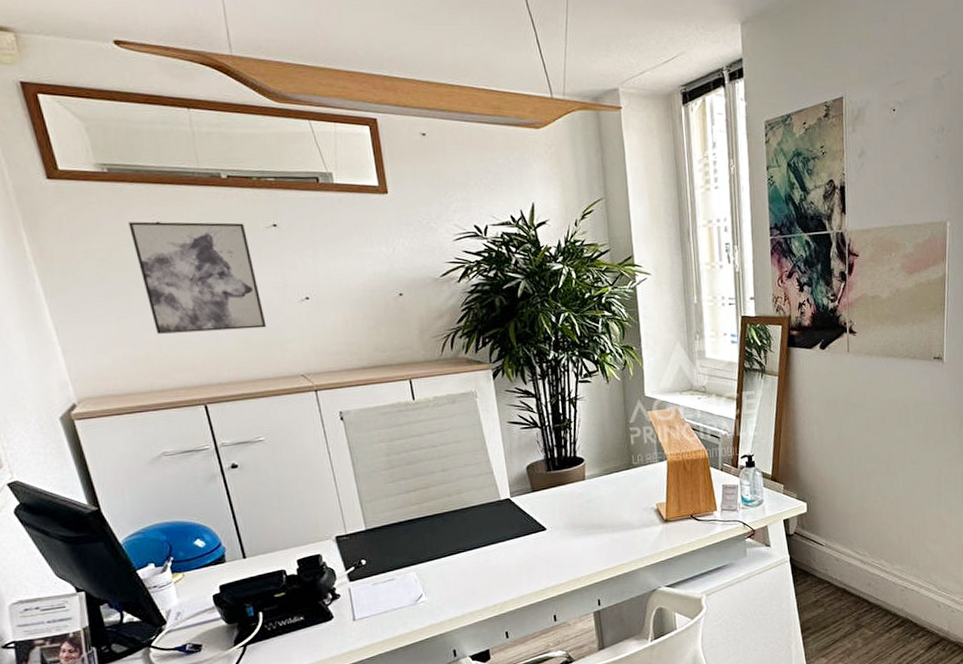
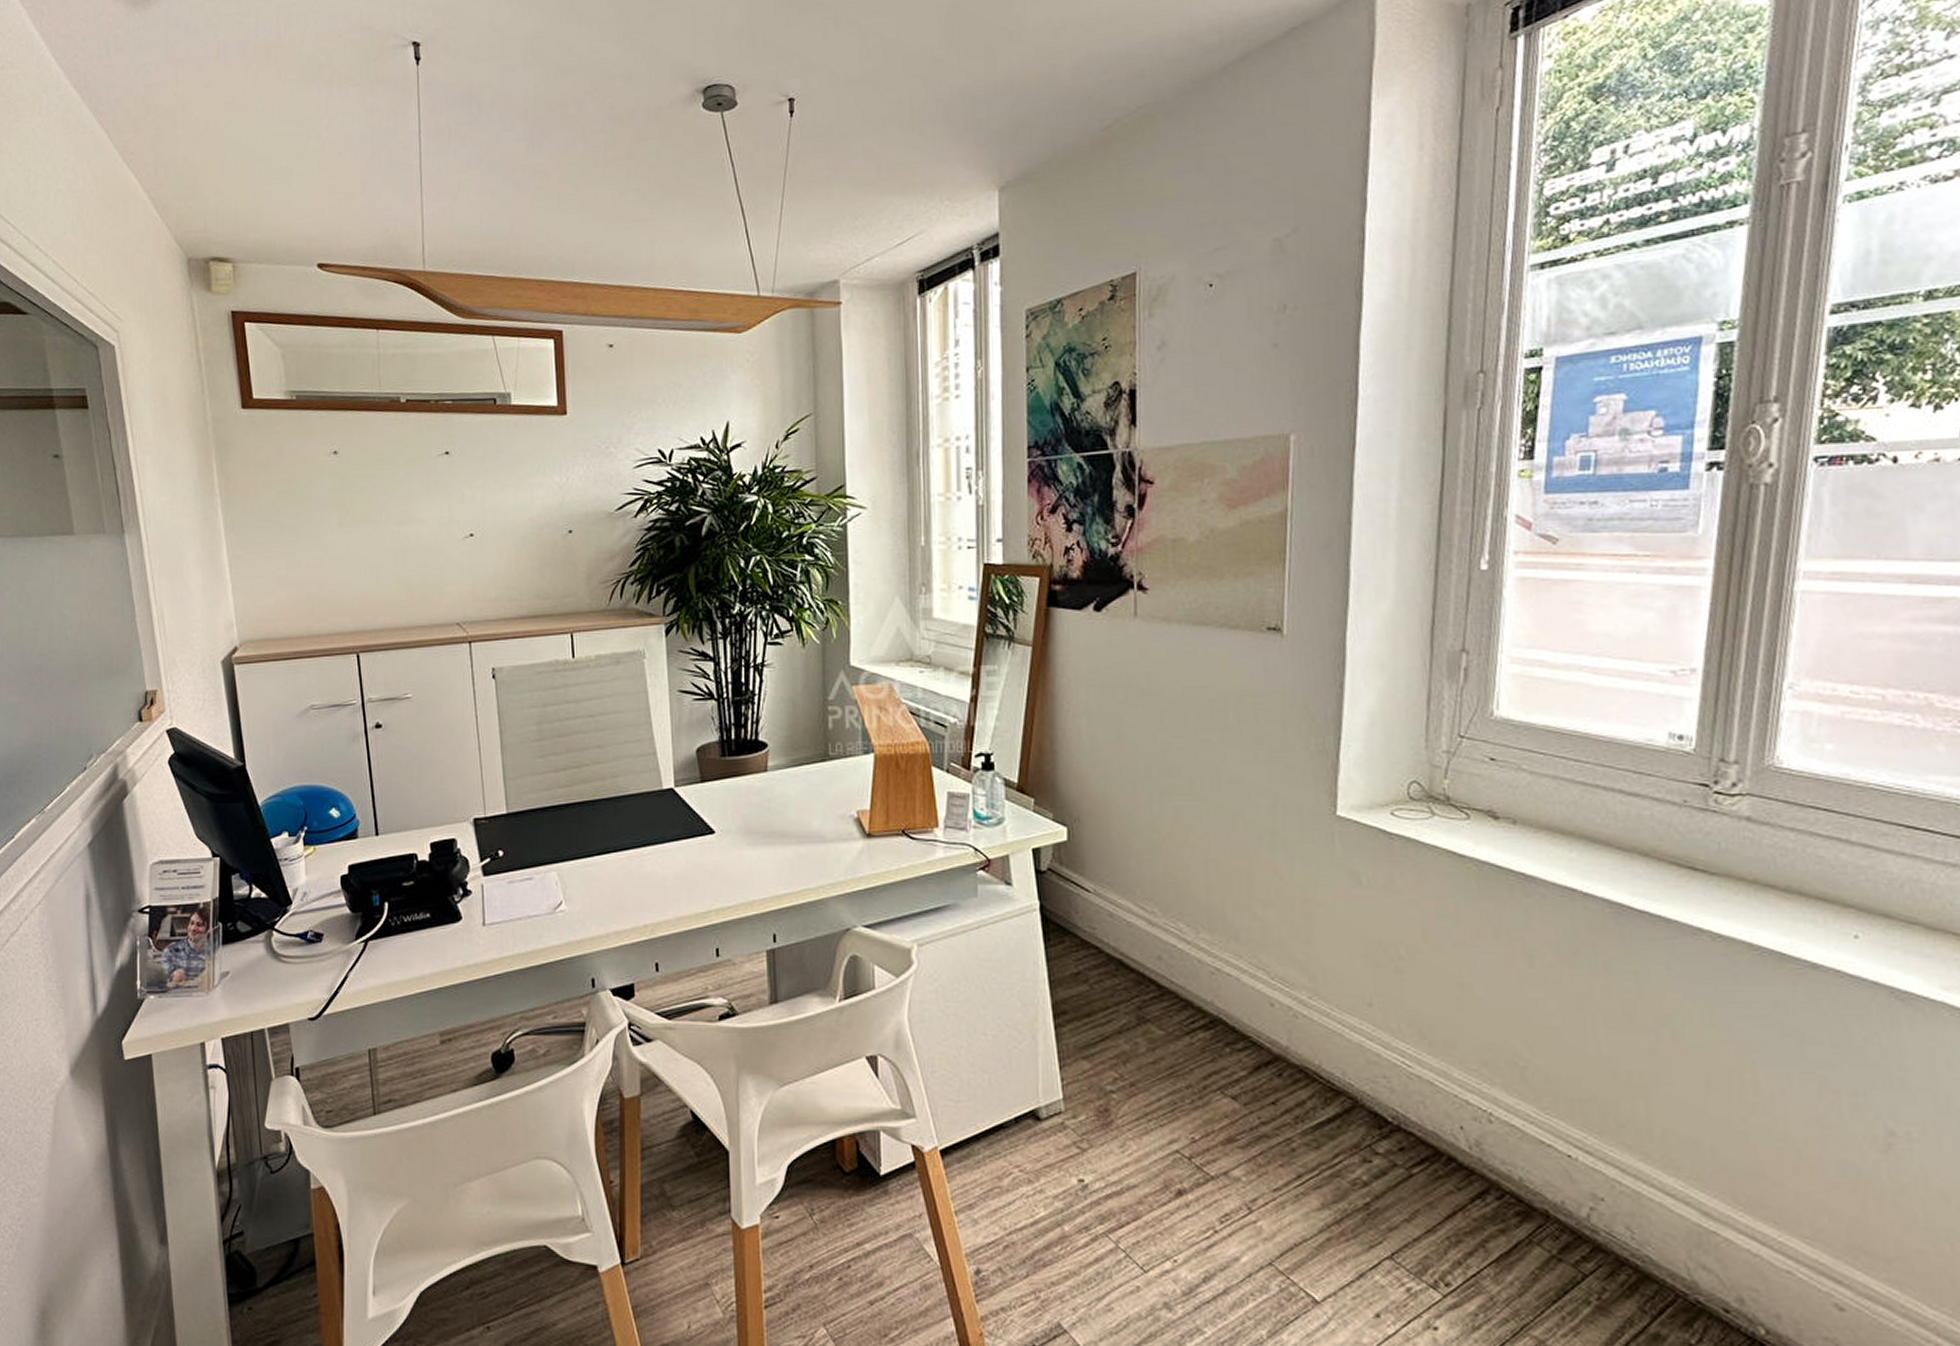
wall art: present [129,221,267,334] -> none [309,450,427,573]

